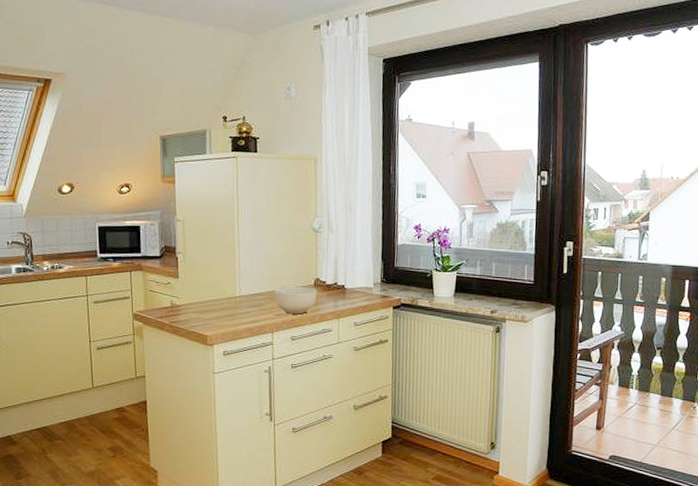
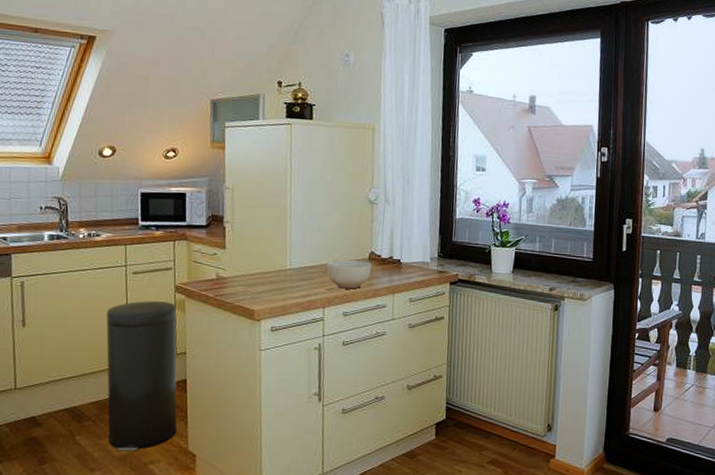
pedal bin: none [71,328,140,468] -> present [106,301,178,452]

